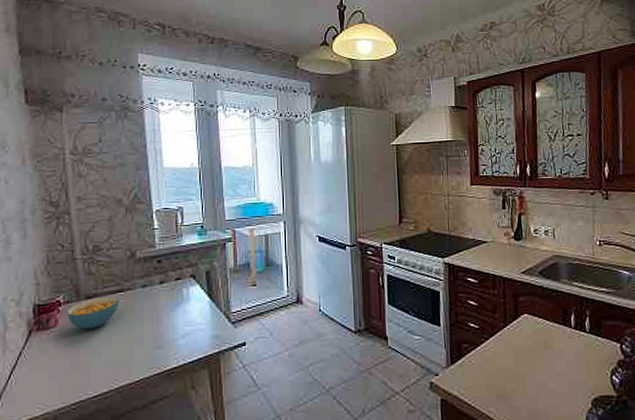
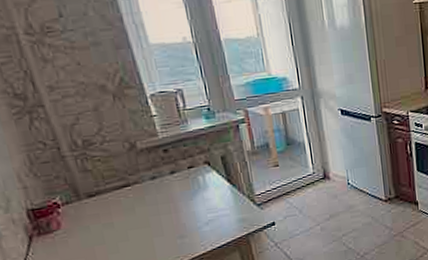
cereal bowl: present [66,296,118,330] -> none [68,191,128,228]

